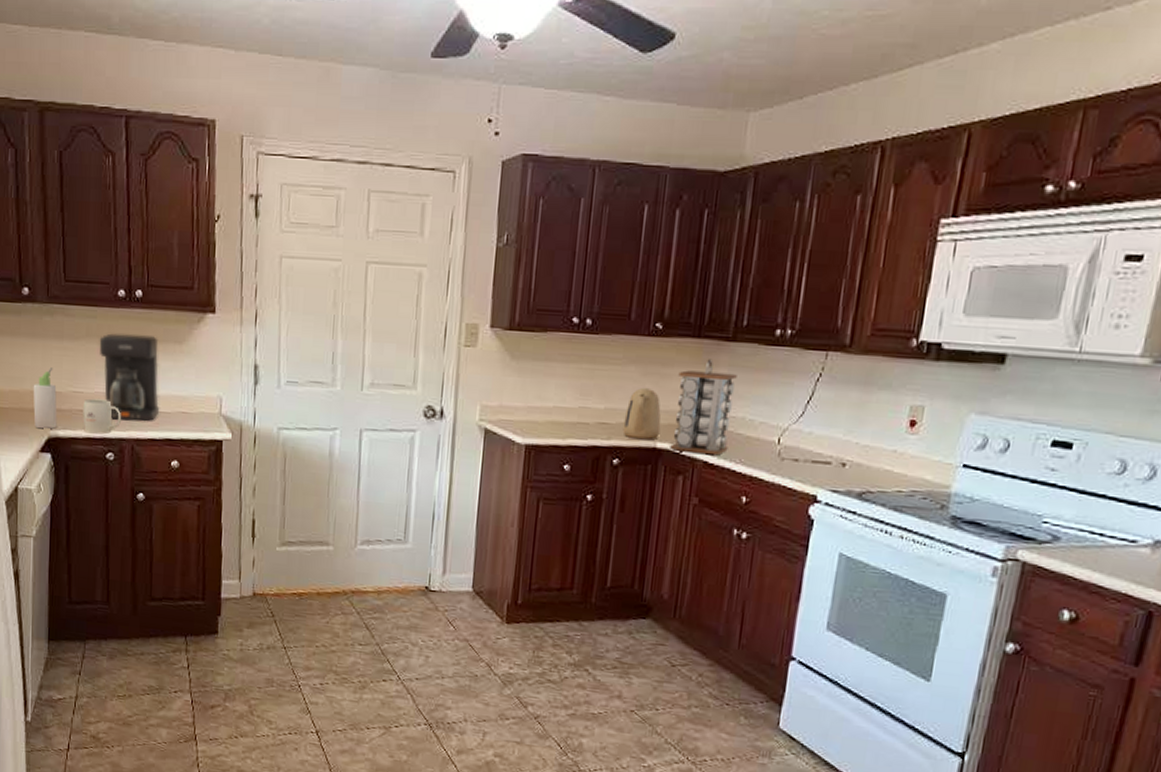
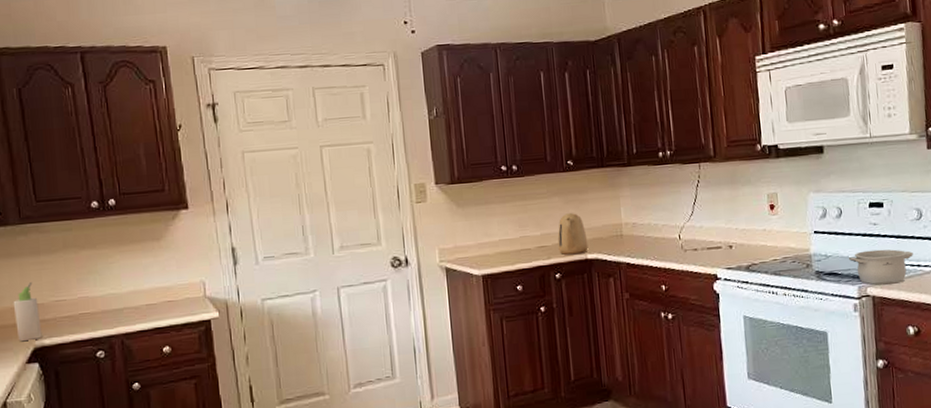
mug: present [83,398,122,435] -> none [67,302,109,337]
coffee maker: present [99,333,160,422] -> none [77,238,146,320]
spice rack: present [670,359,737,456] -> none [593,182,643,260]
cooking pot: none [1001,501,1098,553] -> present [848,249,913,286]

